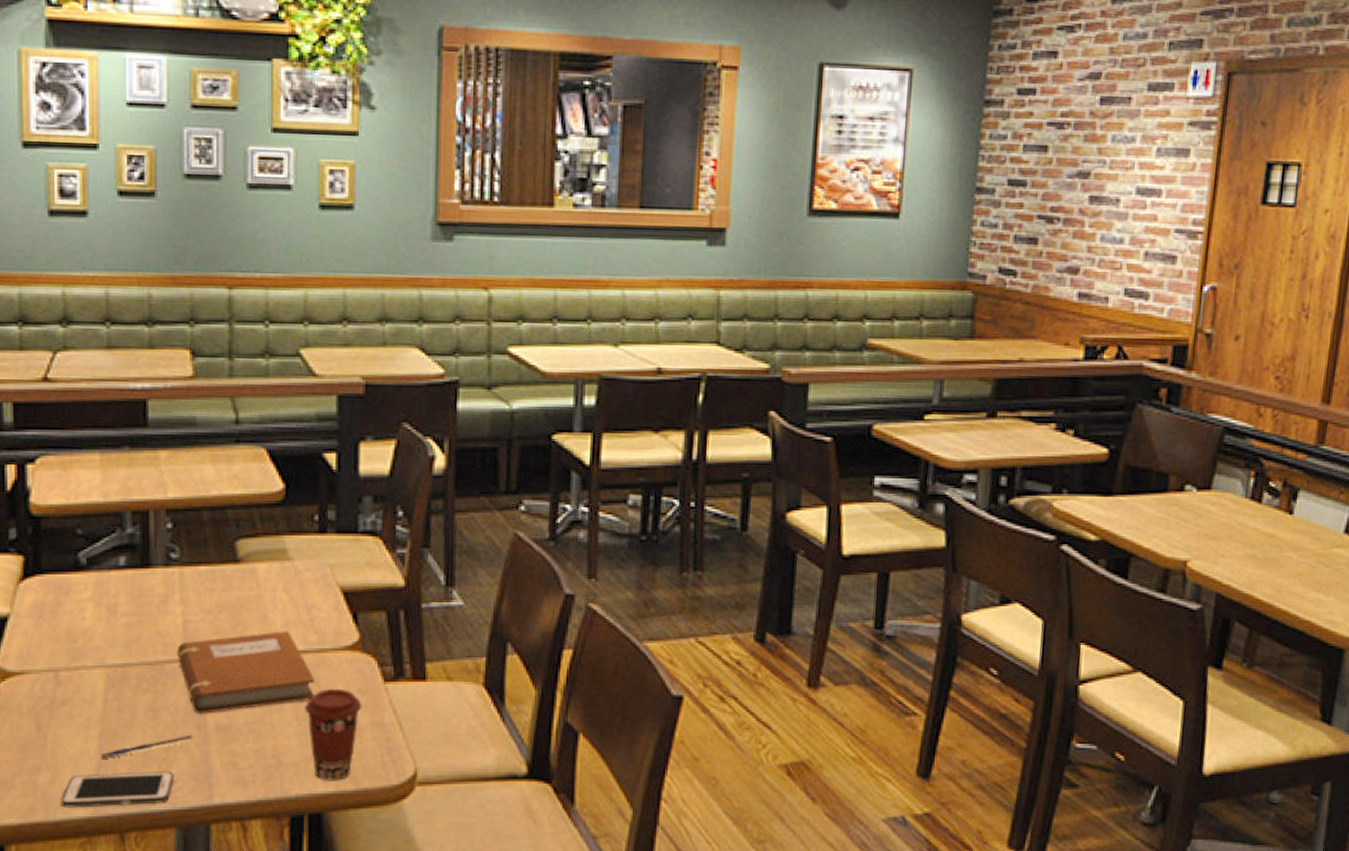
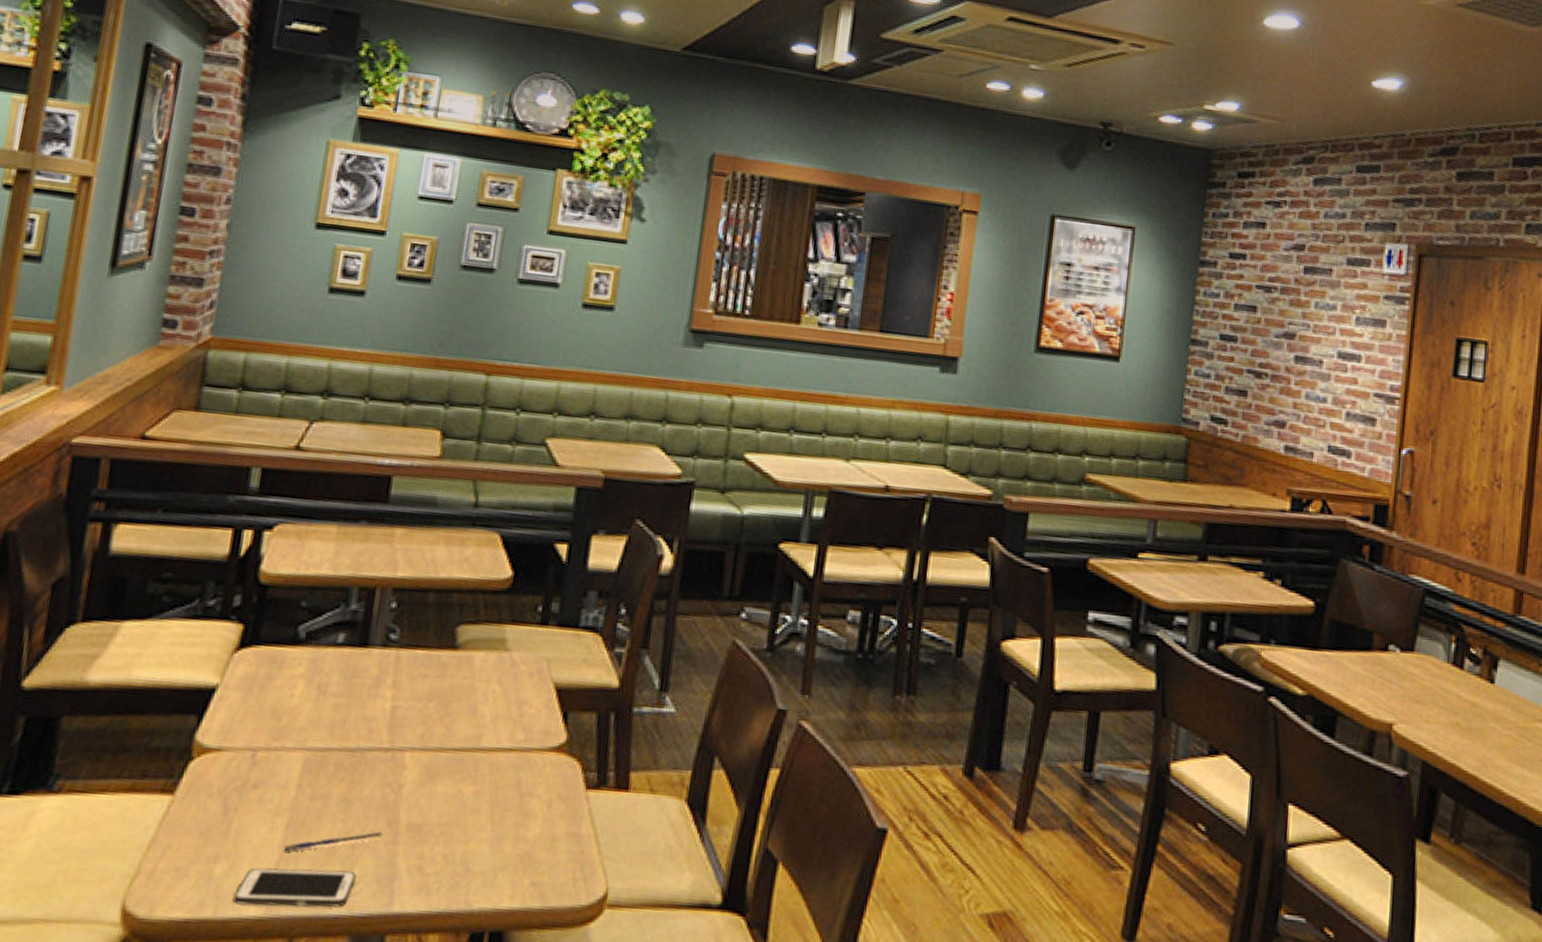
notebook: present [176,631,315,714] -> none [379,725,517,810]
coffee cup: present [304,688,362,781] -> none [501,792,561,896]

